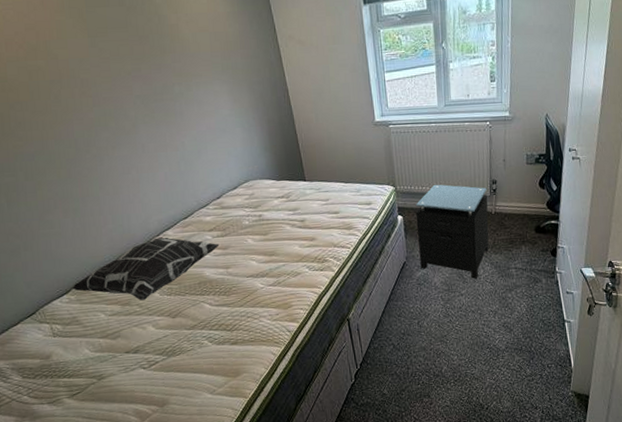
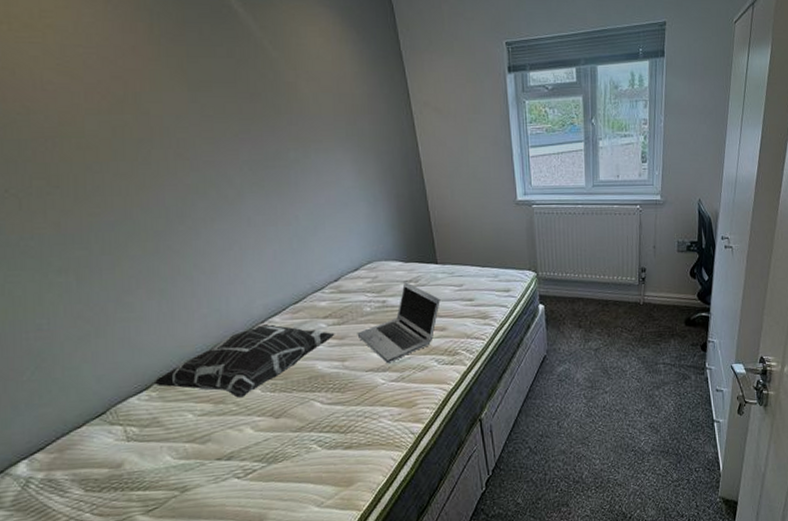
laptop: none [238,197,309,270] -> present [357,281,440,364]
nightstand: present [415,184,489,279] -> none [558,271,637,375]

